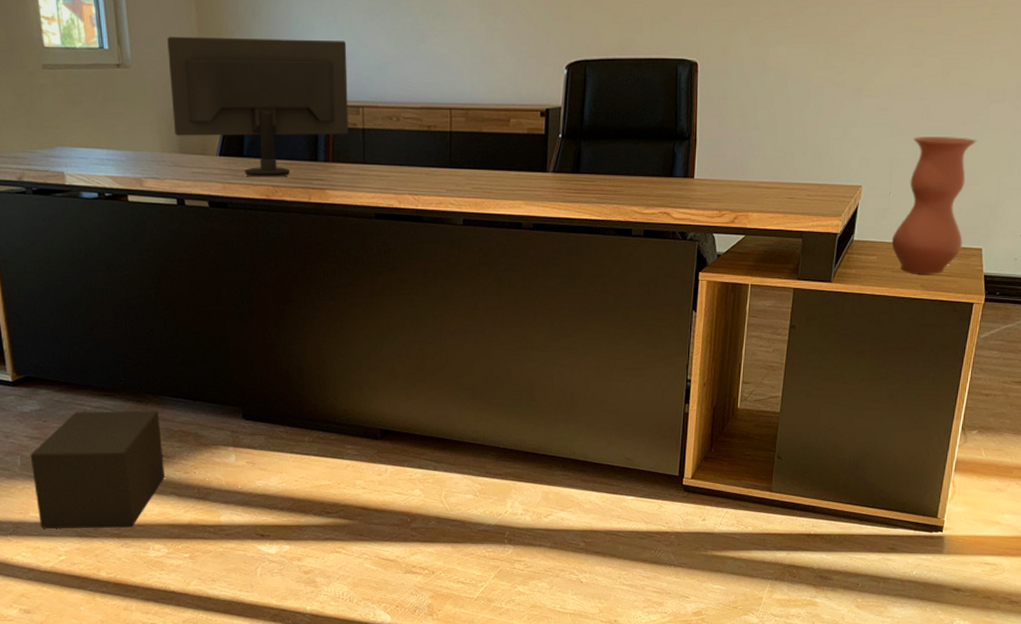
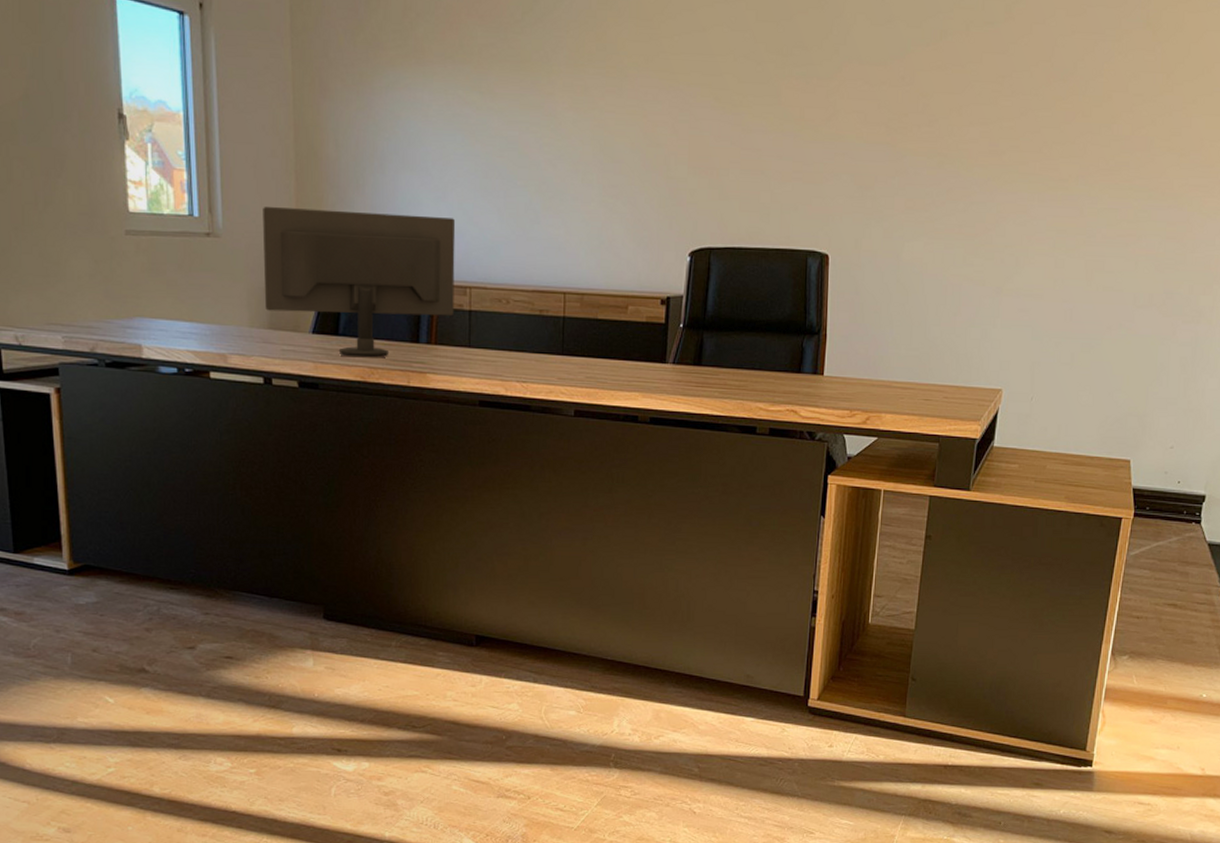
cardboard box: present [30,410,166,529] -> none [82,605,234,737]
vase: present [891,137,977,274] -> none [1034,340,1123,486]

